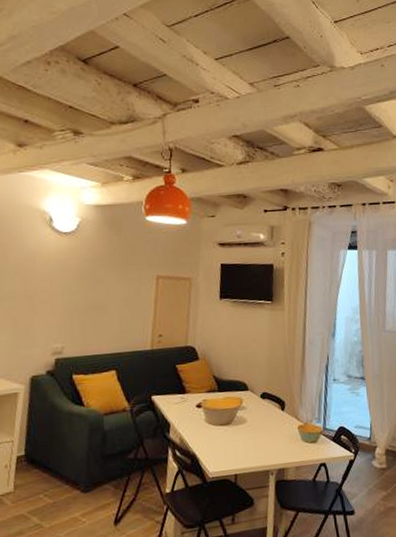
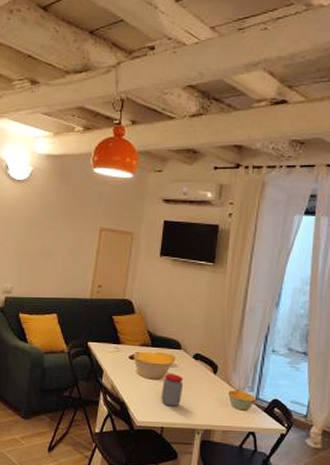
jar: none [232,416,254,451] -> present [161,374,184,407]

